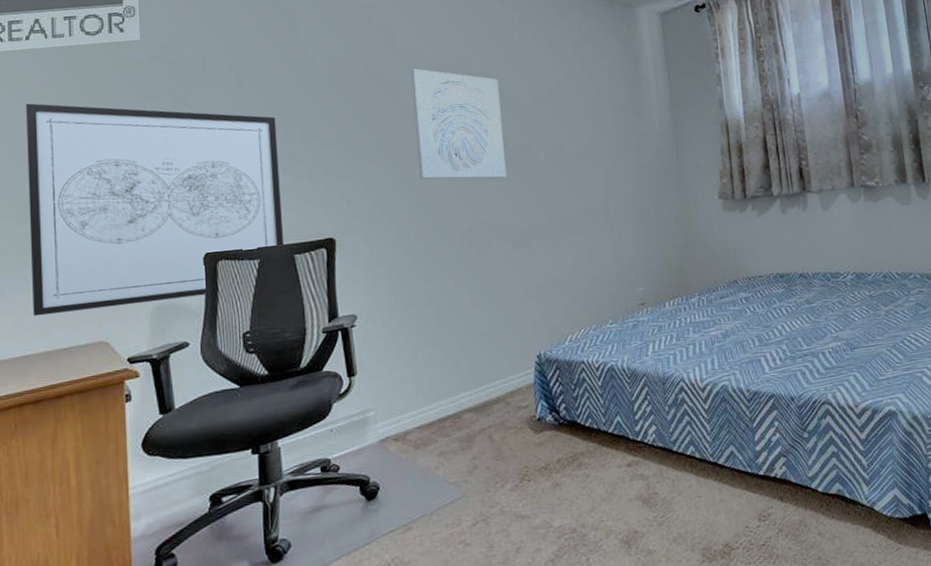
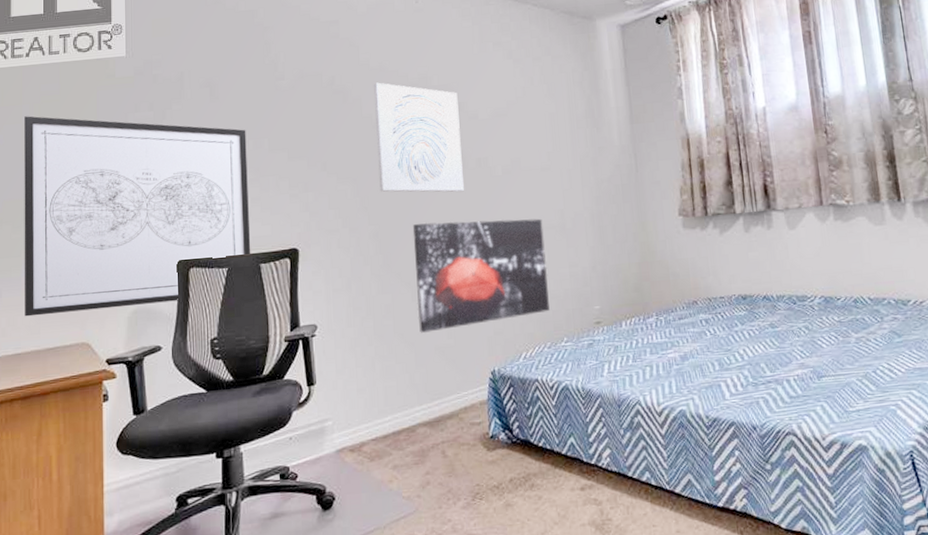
wall art: none [454,203,594,320] -> present [412,218,550,333]

